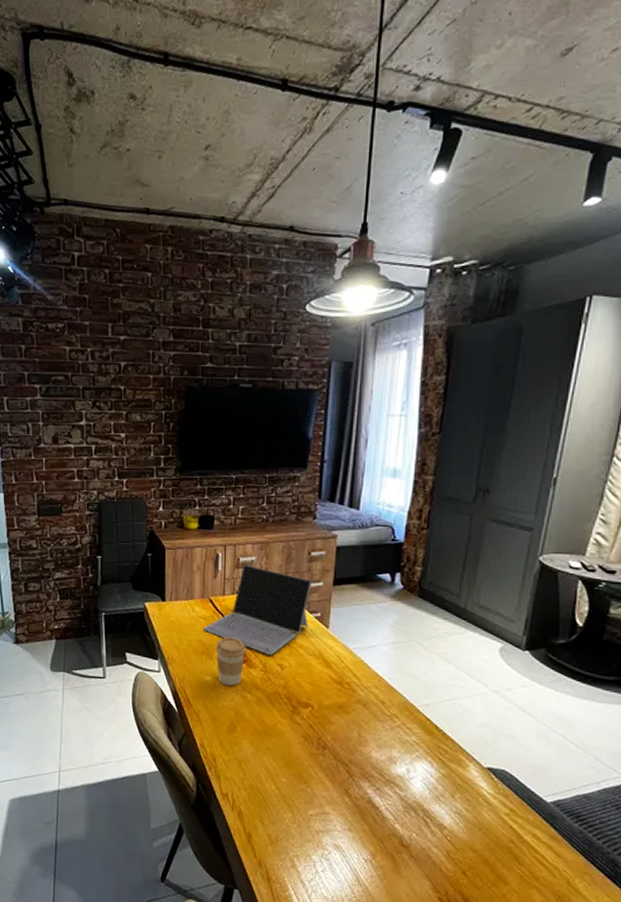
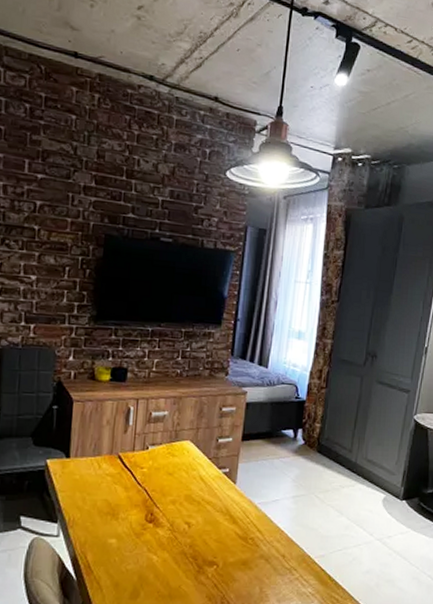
laptop: present [204,565,313,655] -> none [110,419,223,513]
coffee cup: present [215,636,246,686] -> none [121,494,154,547]

